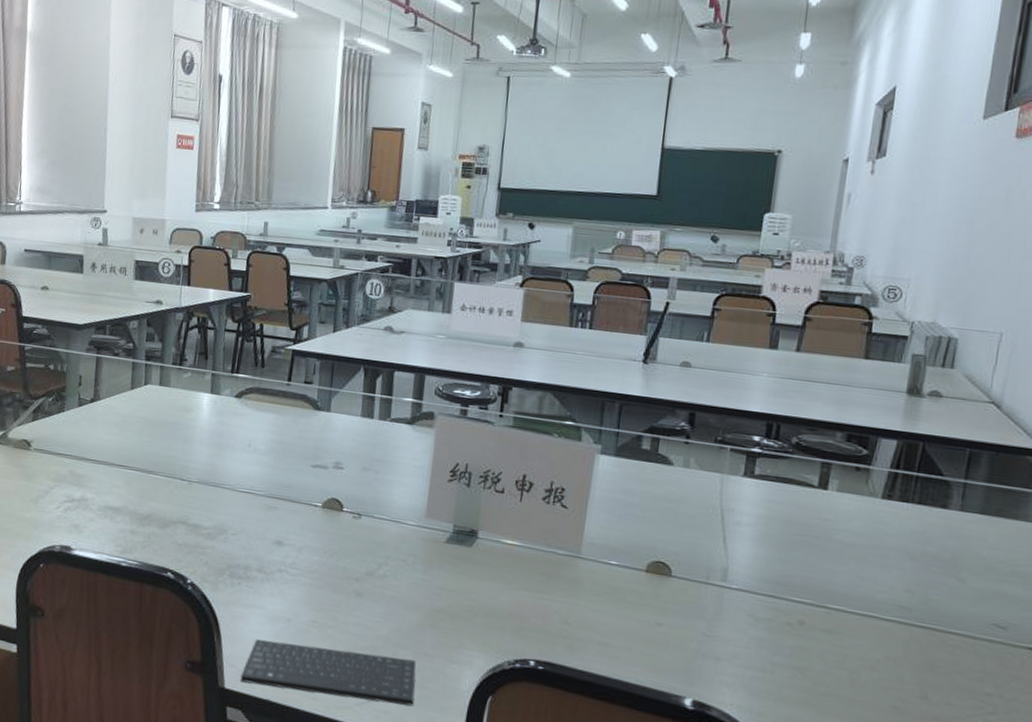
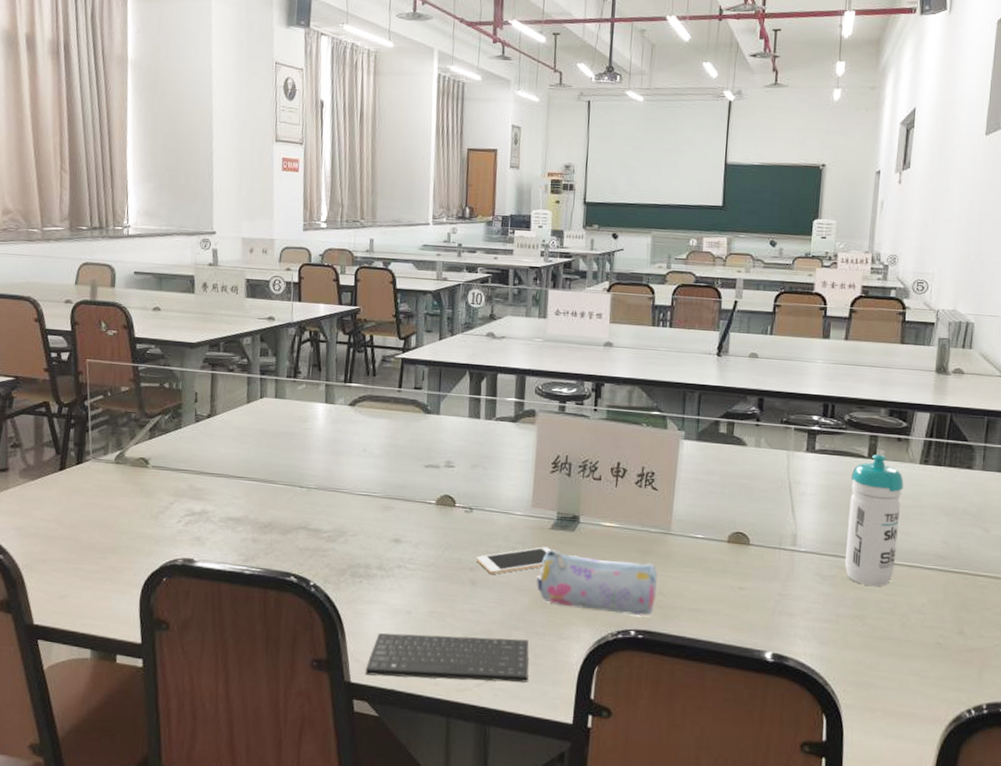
cell phone: none [362,561,446,587] -> present [476,547,552,574]
pencil case: none [427,565,564,646] -> present [536,550,658,616]
water bottle: none [784,483,861,636] -> present [844,454,904,587]

